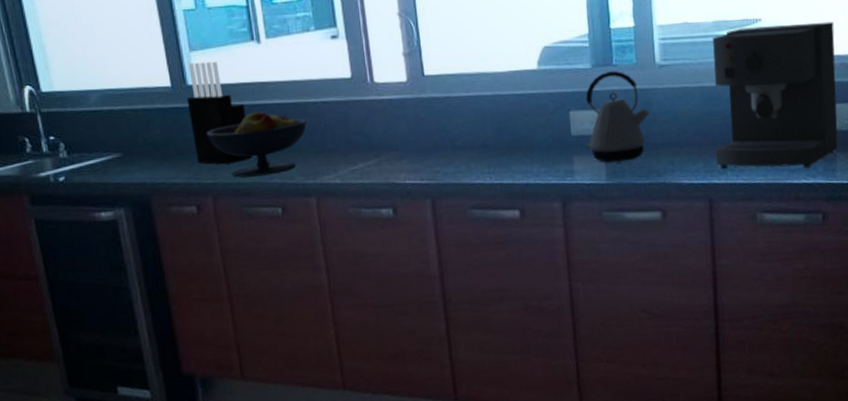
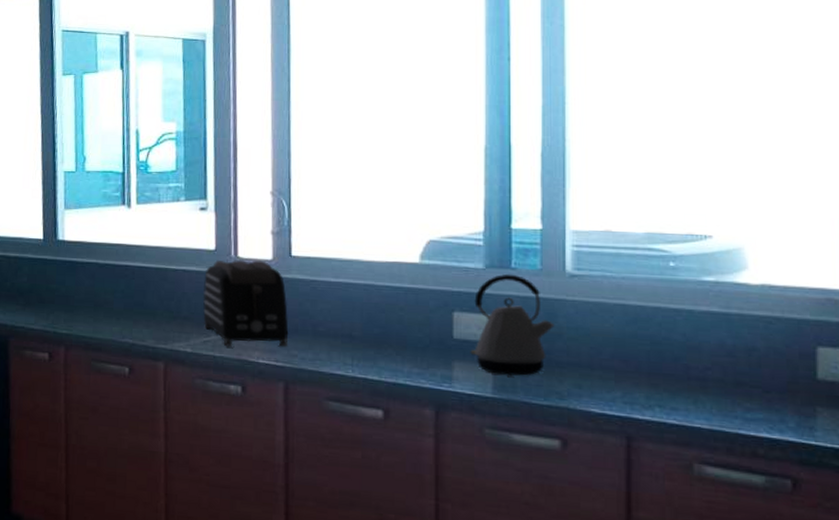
knife block: present [186,61,253,165] -> none [55,219,108,318]
fruit bowl: present [207,112,308,178] -> none [69,272,166,334]
toaster: none [344,83,430,172] -> present [202,259,289,347]
coffee maker: present [713,21,838,168] -> none [640,243,820,420]

